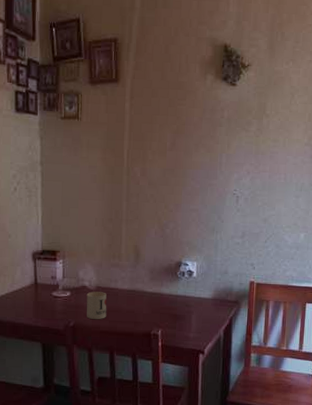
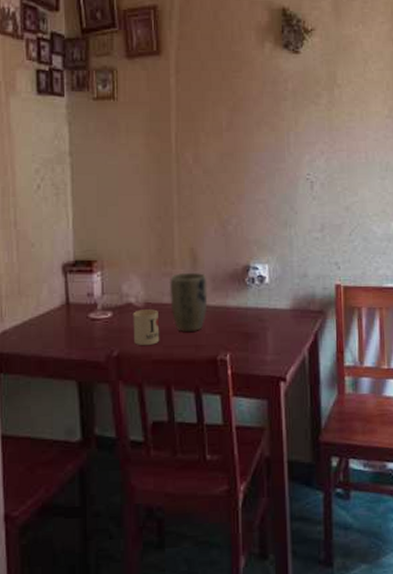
plant pot: none [116,265,147,311] -> present [169,273,208,332]

